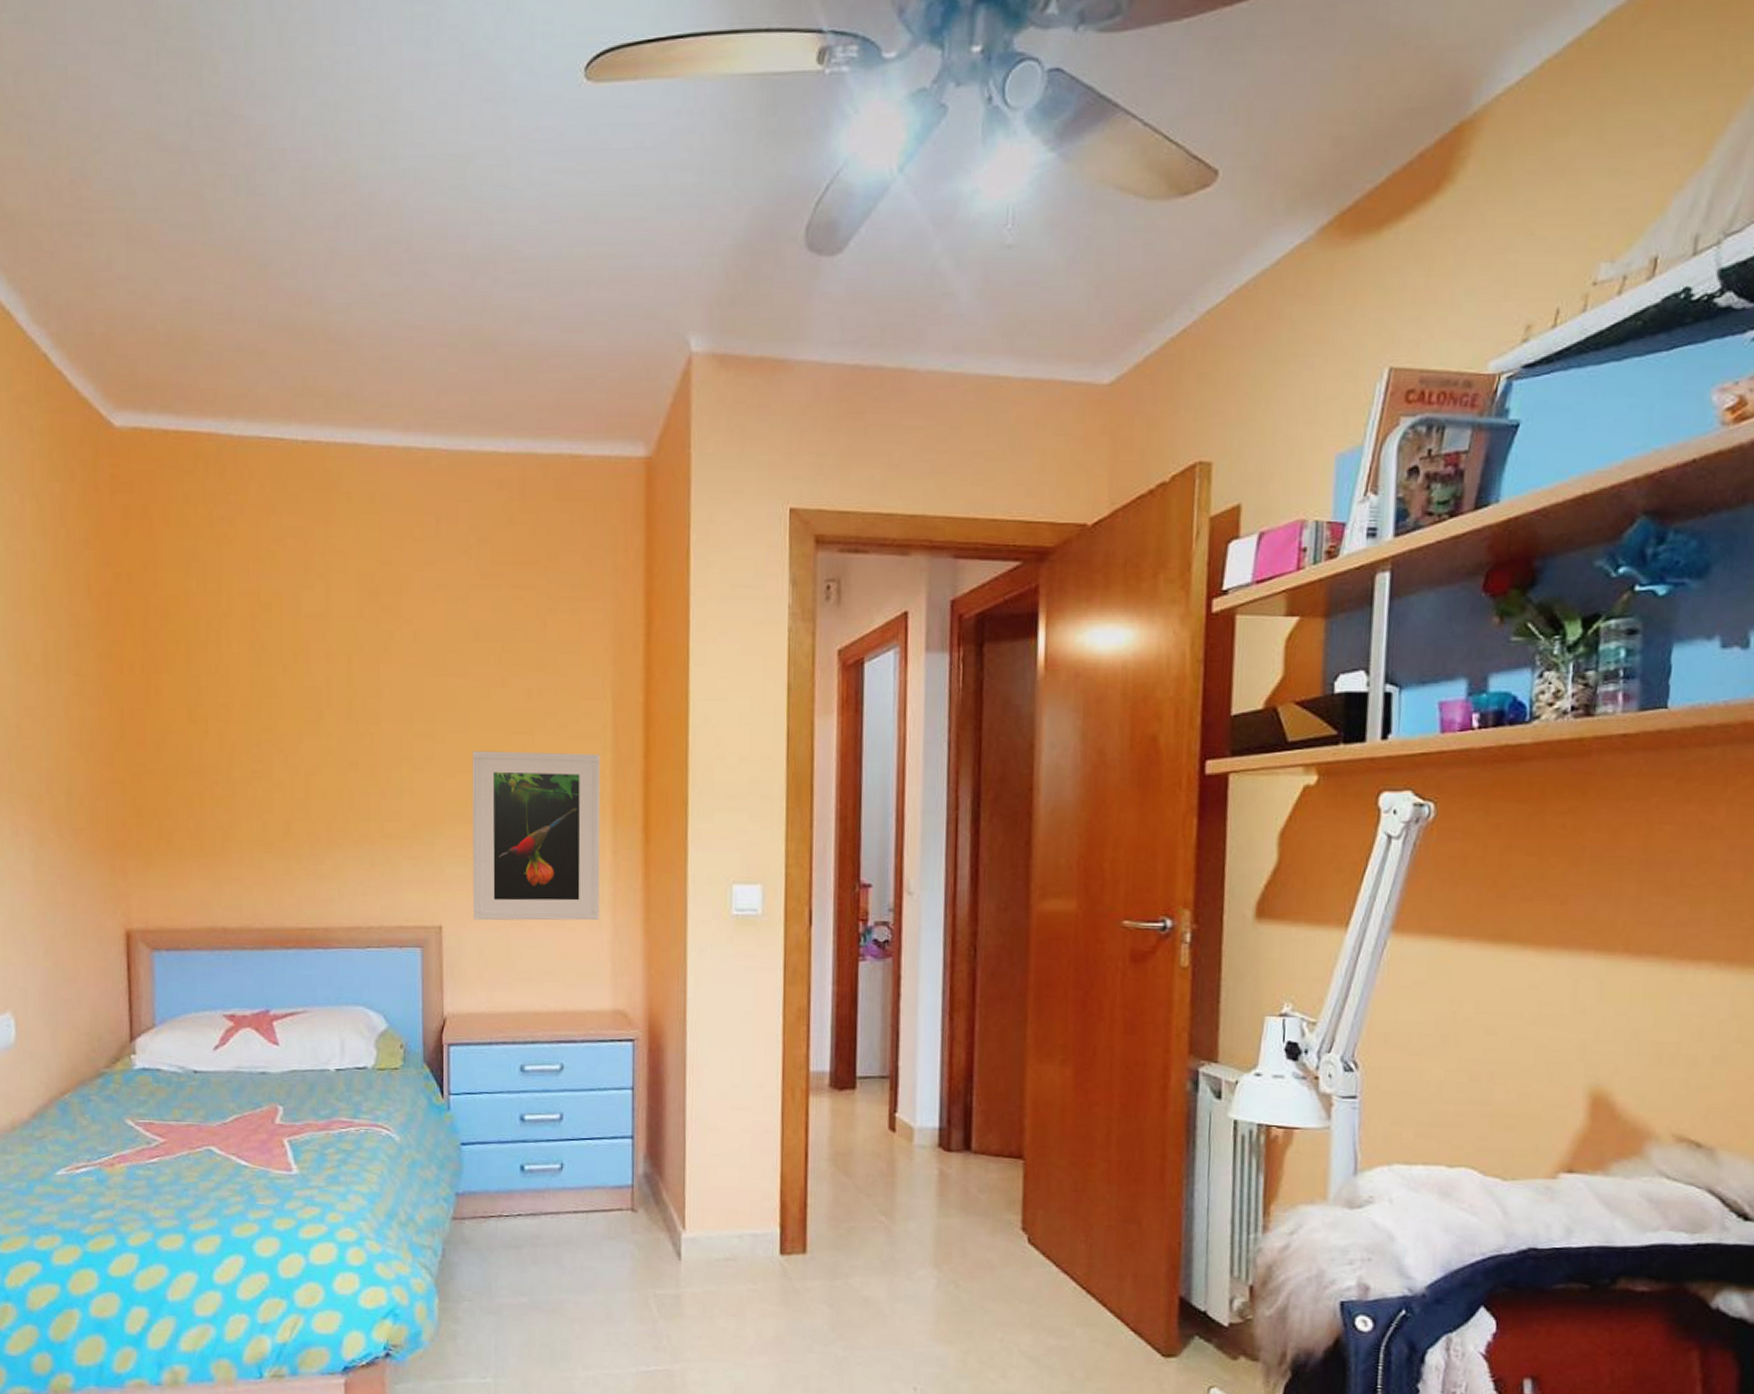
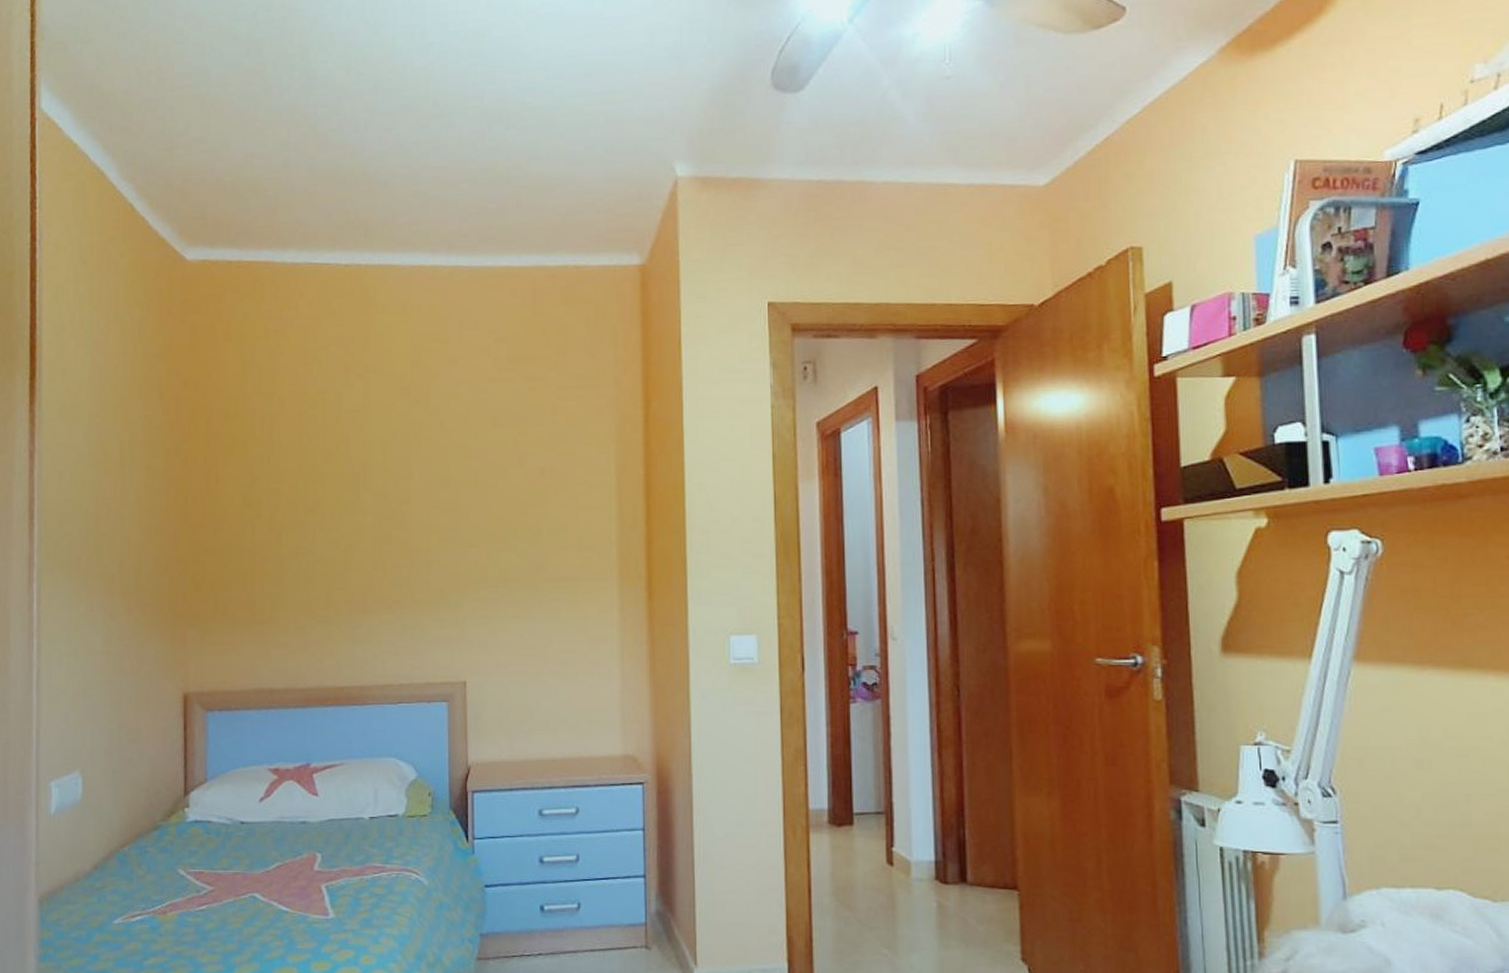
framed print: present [472,751,601,921] -> none [492,522,609,676]

